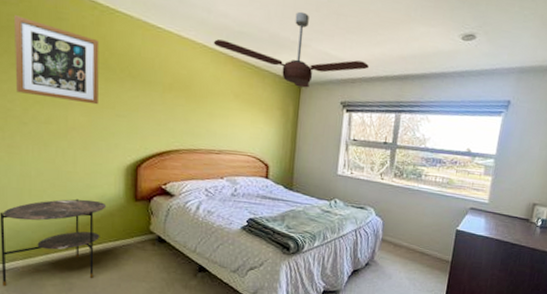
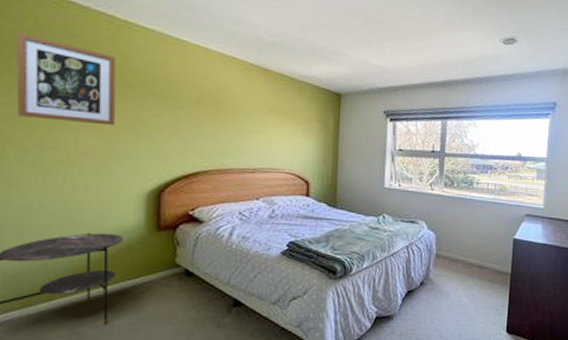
ceiling fan: present [213,11,369,88] -> none [244,20,411,98]

